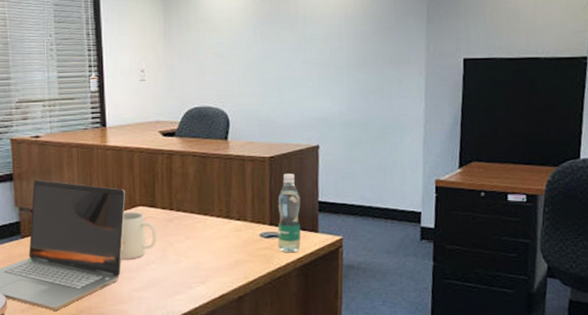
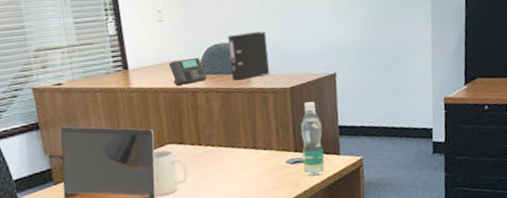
phone: none [146,119,184,146] -> present [168,57,207,85]
binder: none [209,97,250,145] -> present [228,31,270,80]

